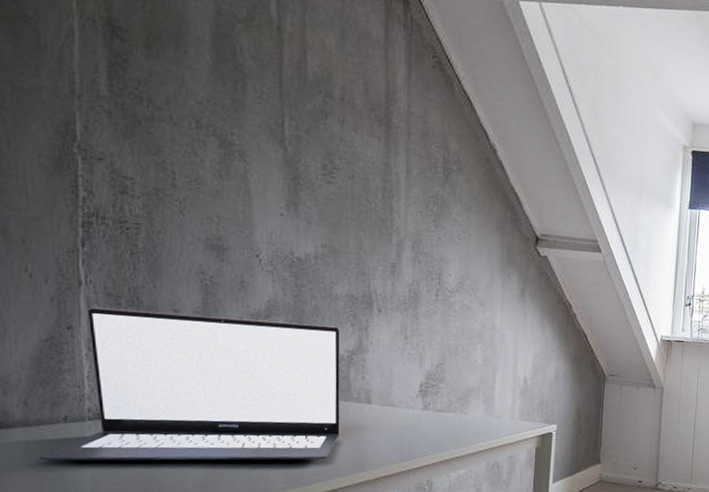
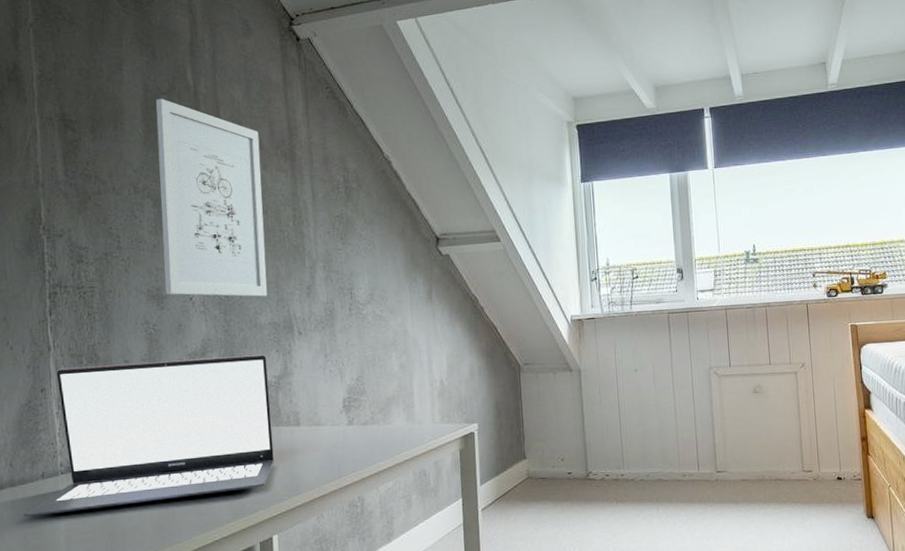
wall art: none [228,25,351,268] -> present [155,98,268,297]

